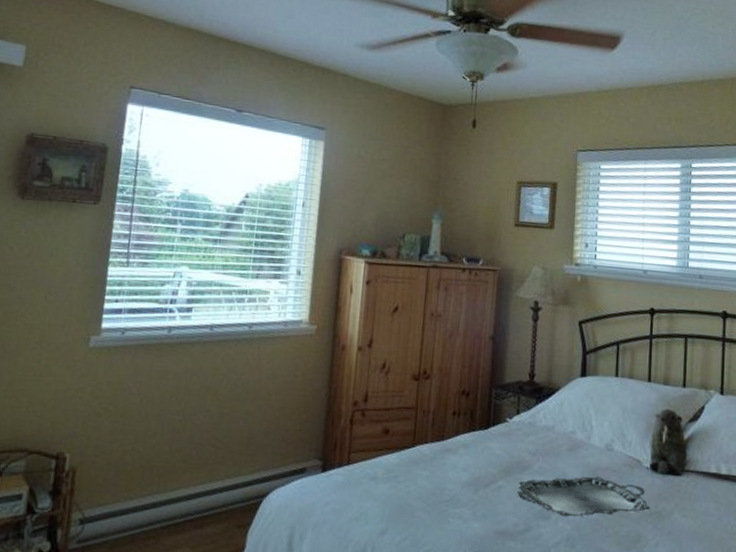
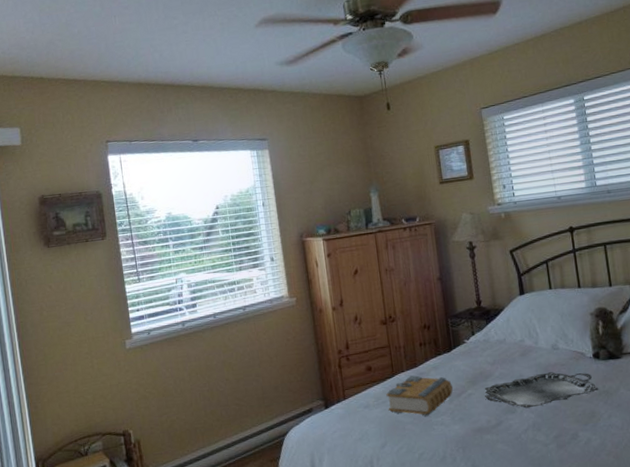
book: none [398,450,481,505] -> present [386,375,453,417]

